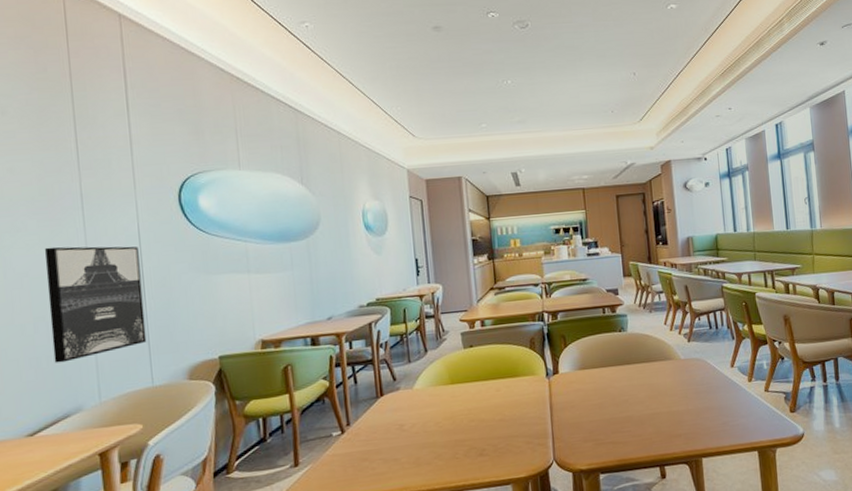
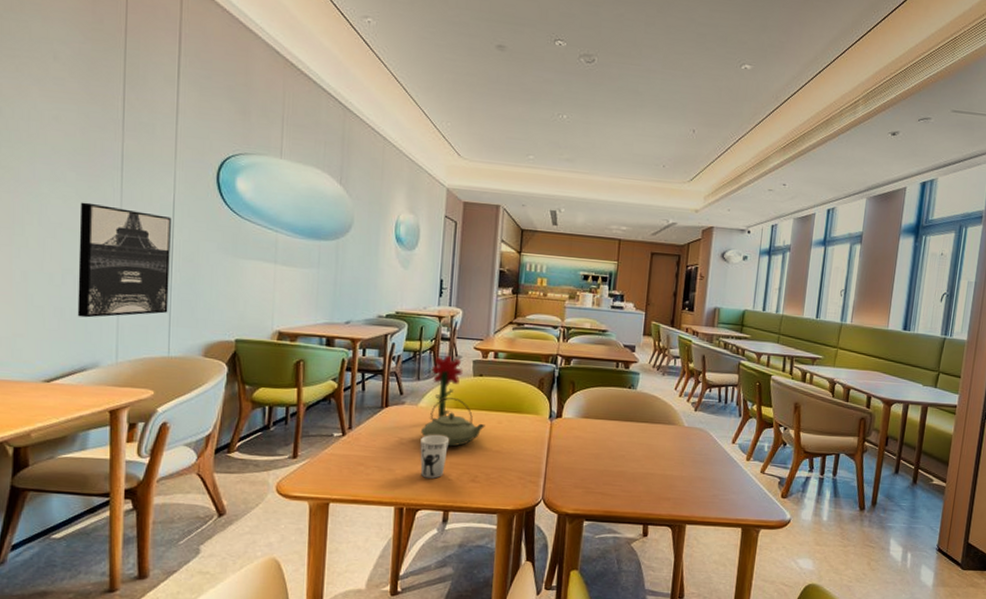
teapot: none [420,374,484,425] -> present [421,397,485,447]
flower: none [421,333,453,398] -> present [432,356,463,419]
cup: none [421,413,451,462] -> present [420,434,449,479]

